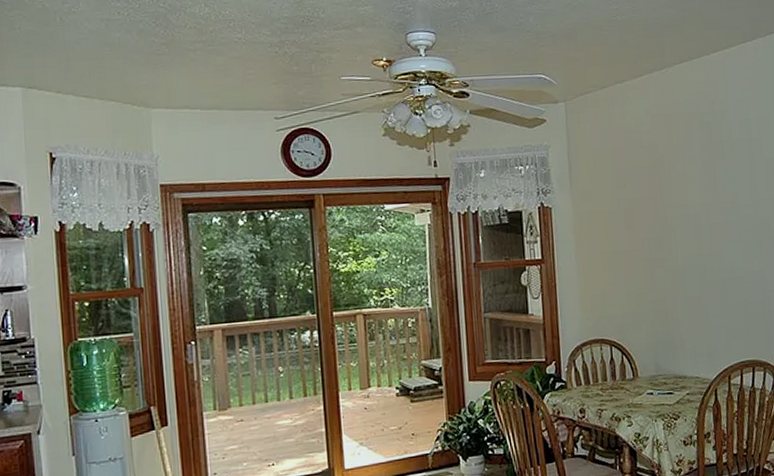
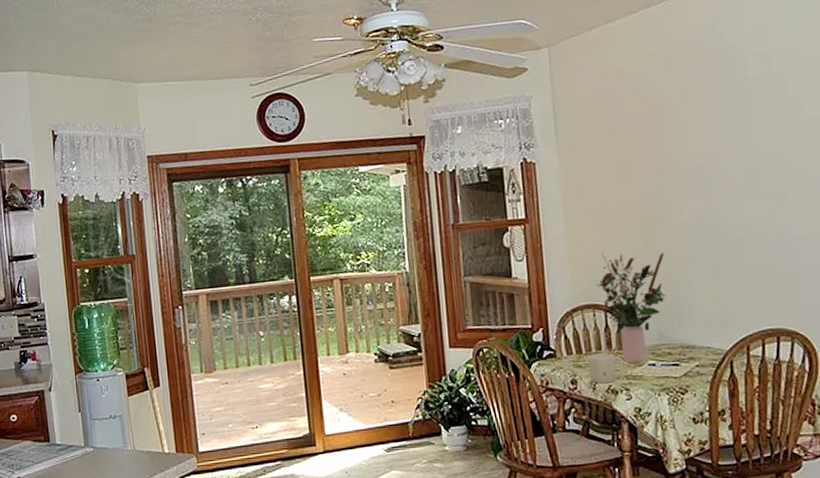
mug: none [594,383,627,412] -> present [586,353,625,384]
bouquet: none [603,292,662,394] -> present [596,253,665,364]

